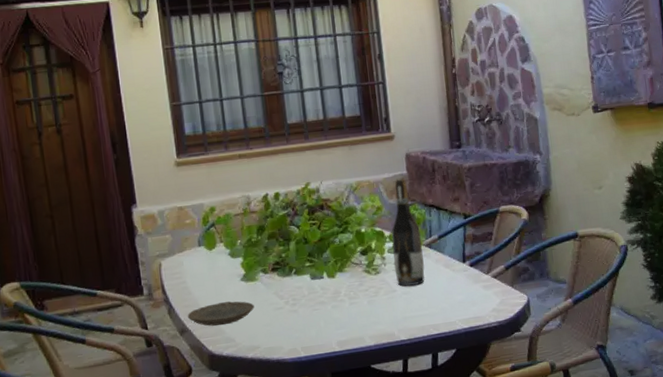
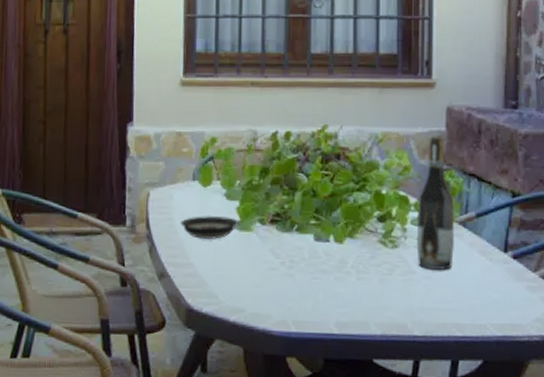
plate: present [187,301,255,326] -> none [169,249,245,277]
saucer: none [193,272,245,295] -> present [180,215,239,239]

